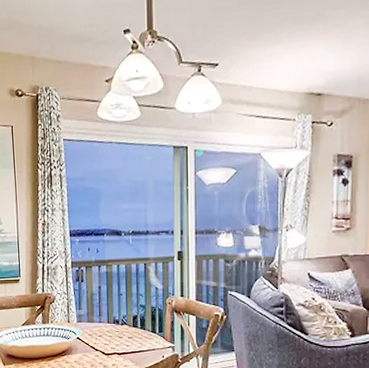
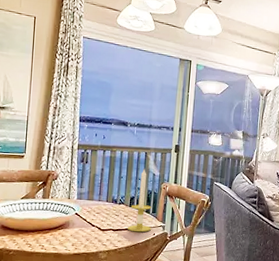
candle: none [132,282,160,355] -> present [127,168,152,232]

